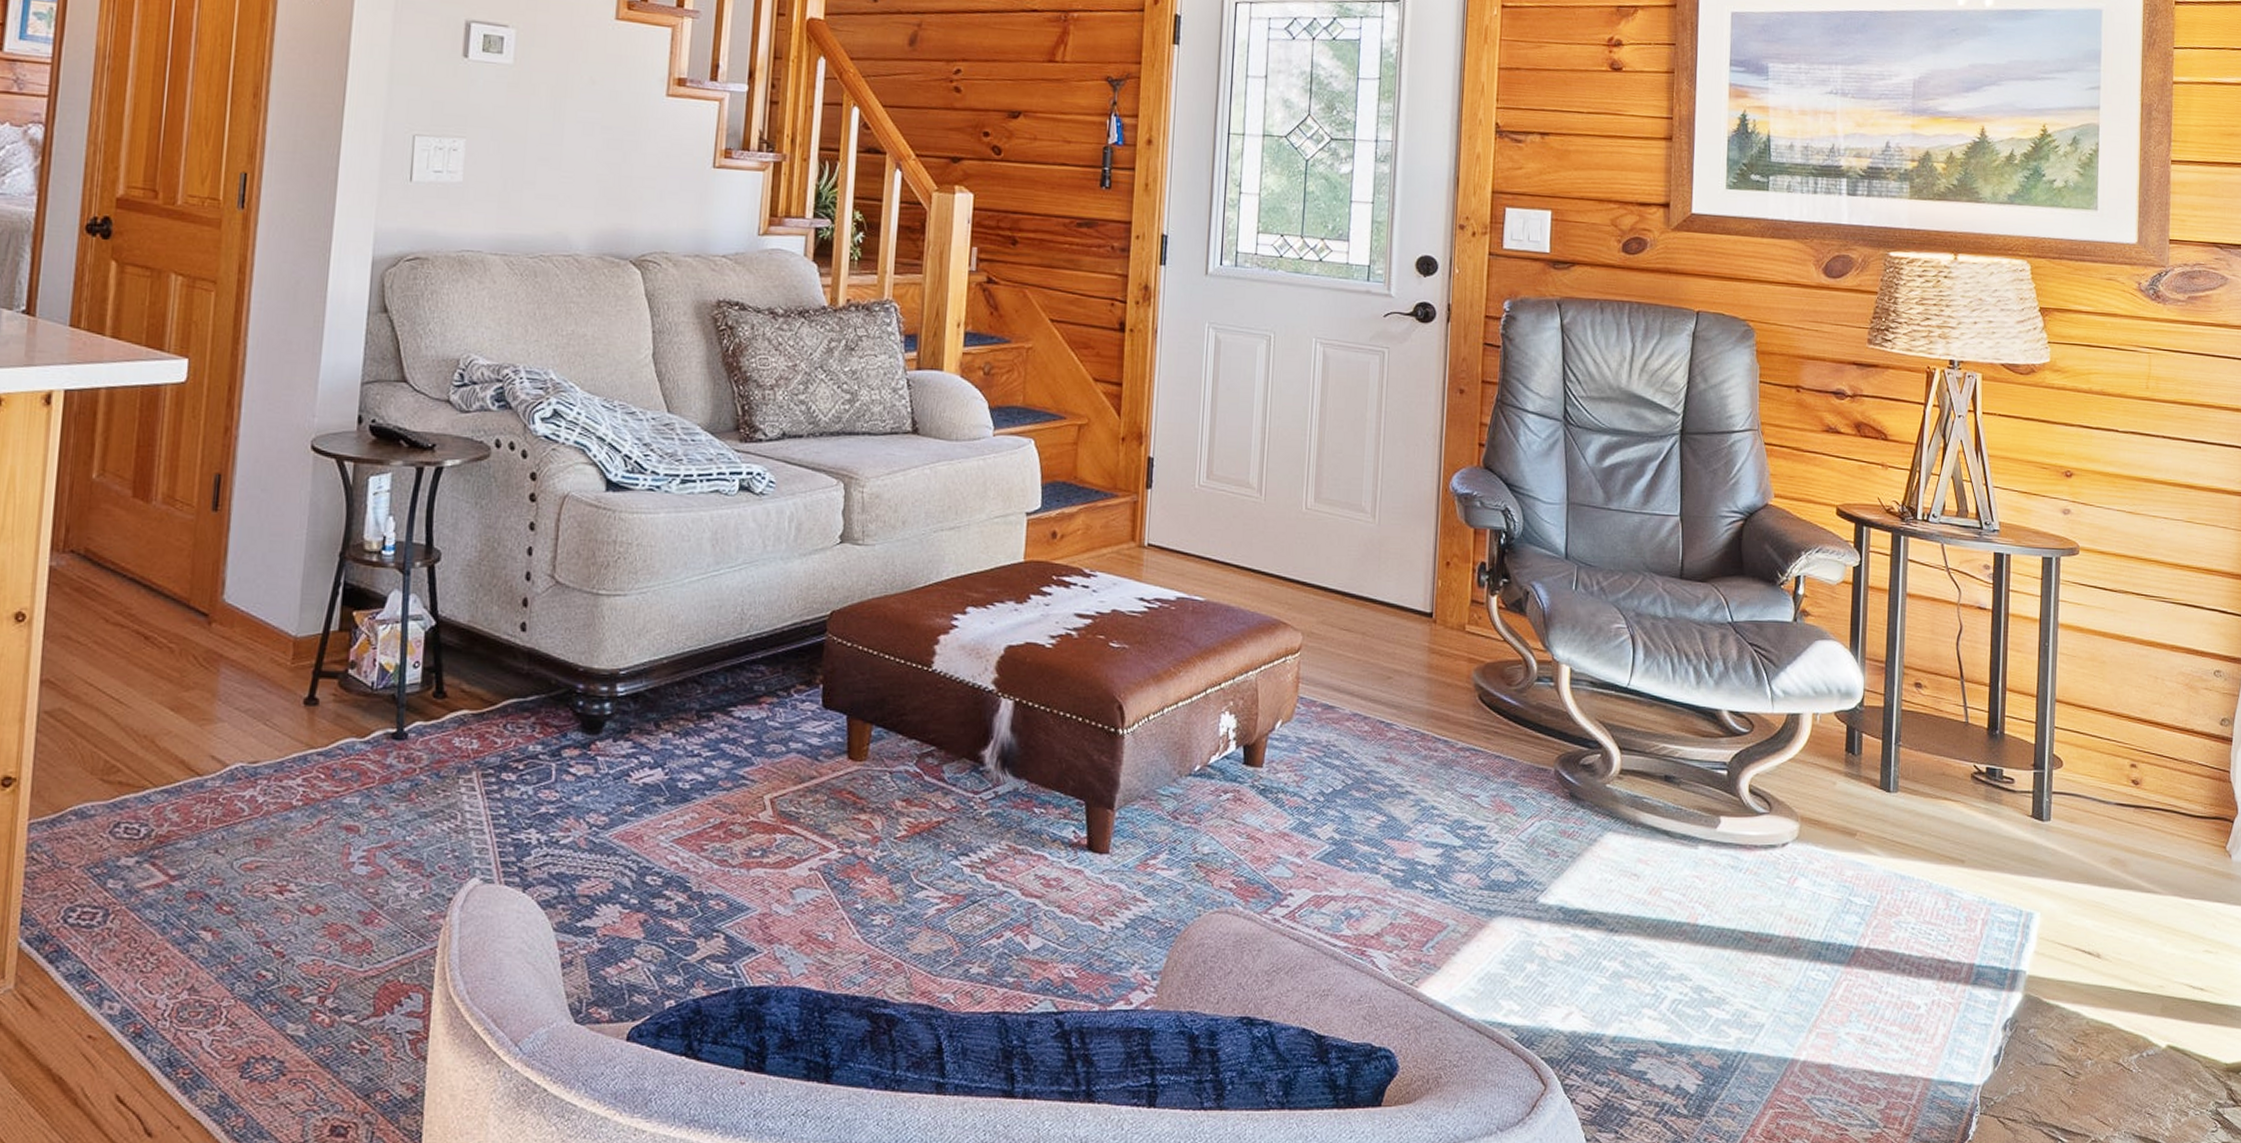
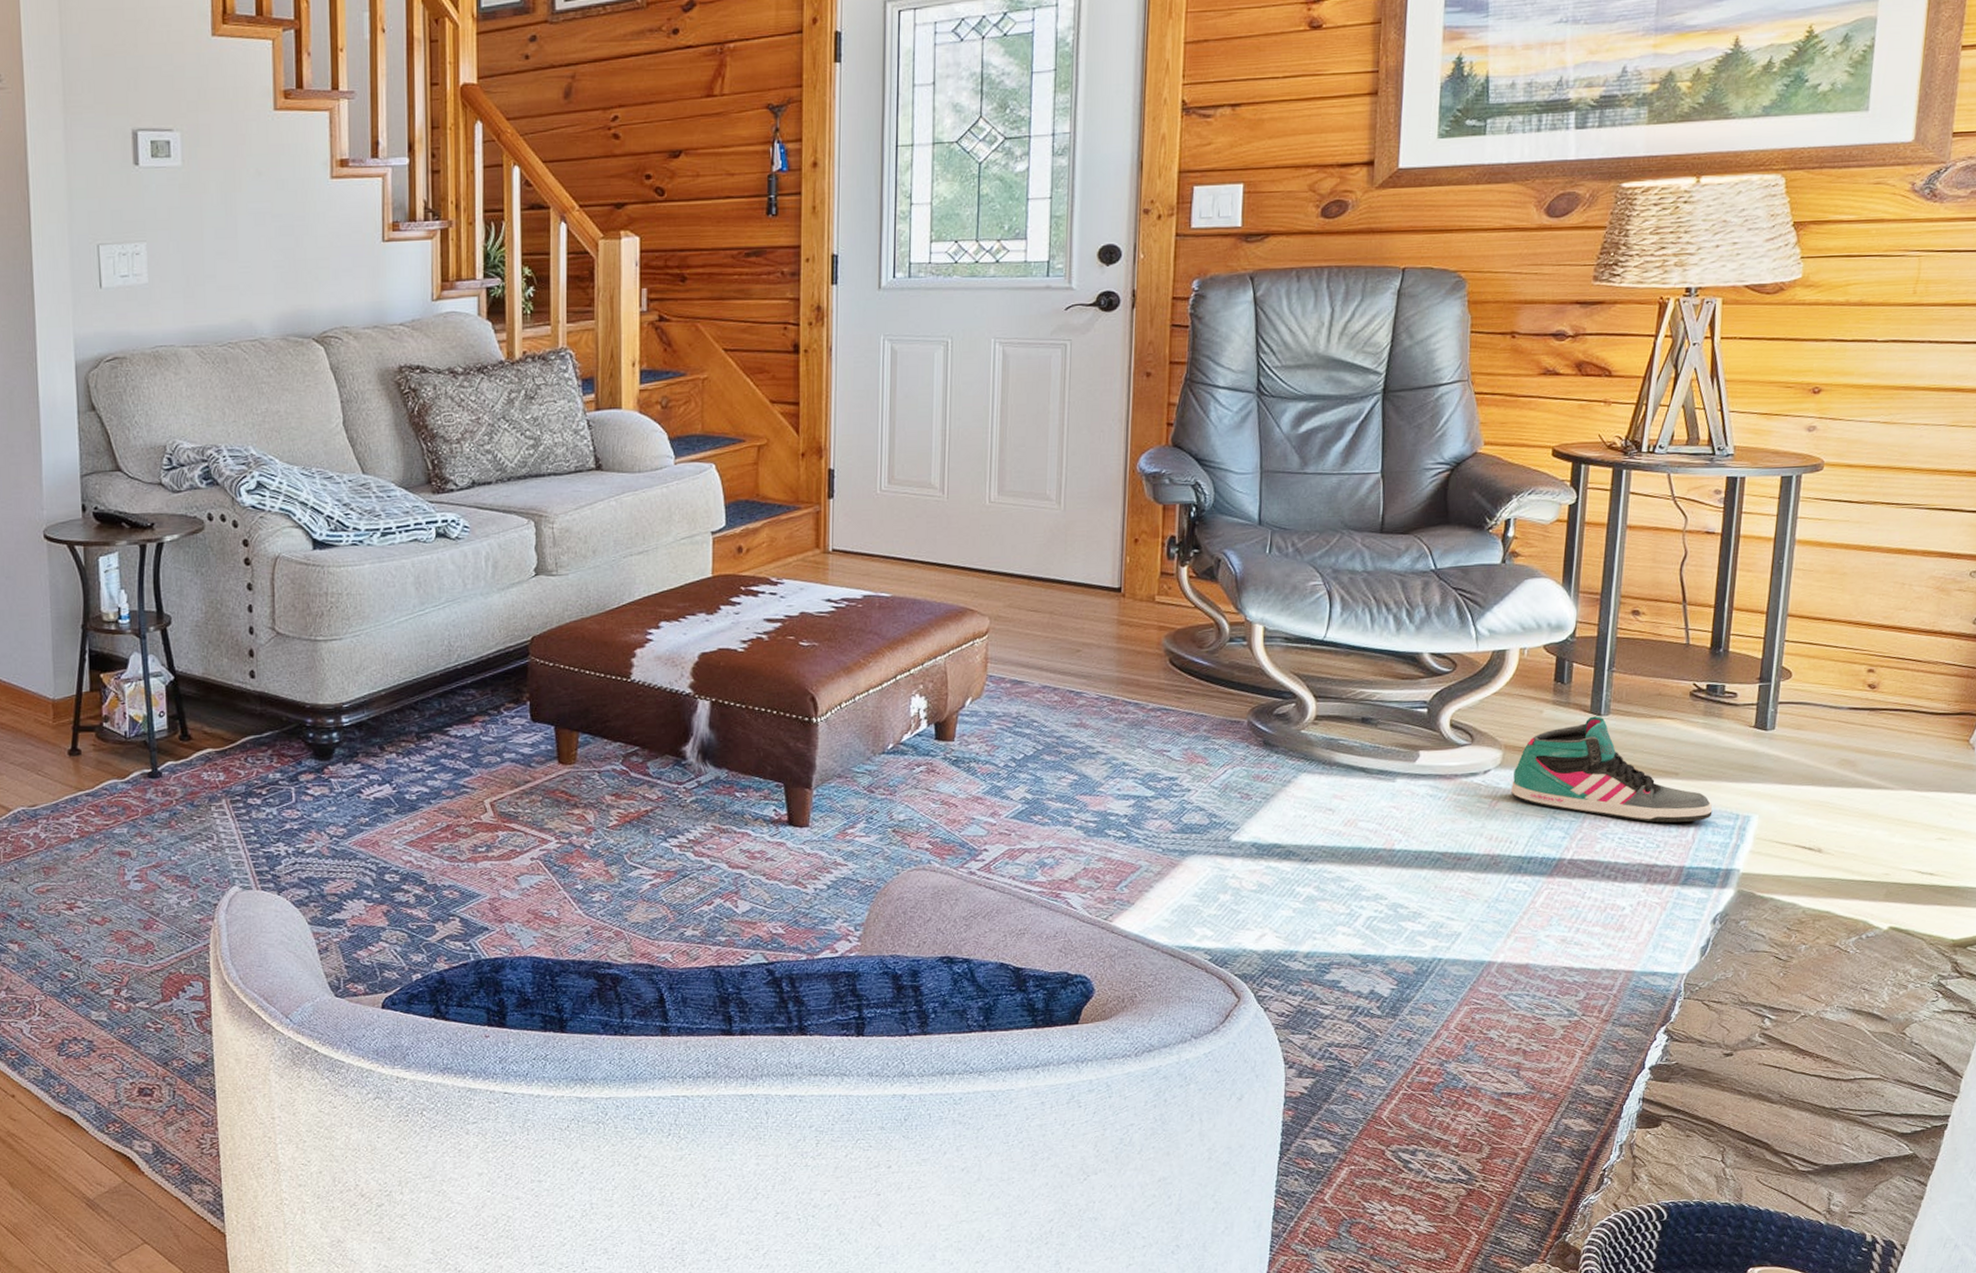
sneaker: none [1808,792,1998,914] -> present [1511,716,1713,823]

